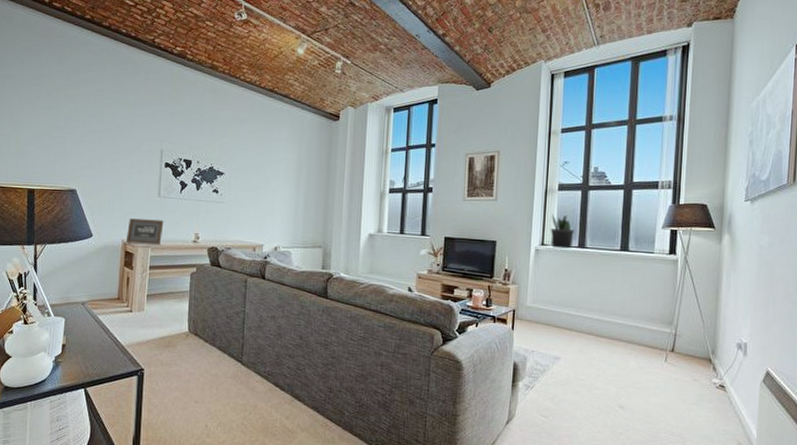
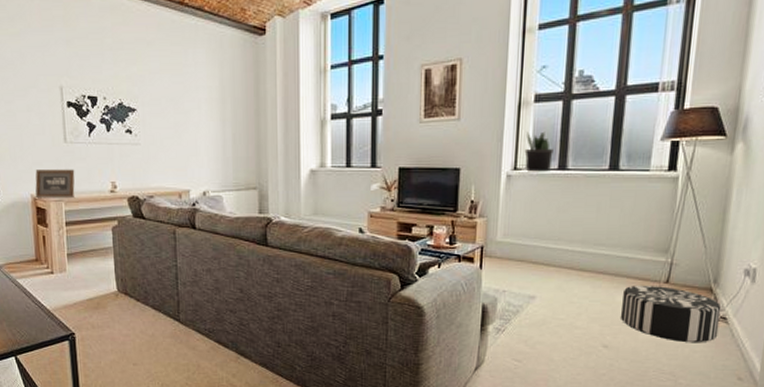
pouf: none [634,352,720,408] -> present [621,285,722,343]

